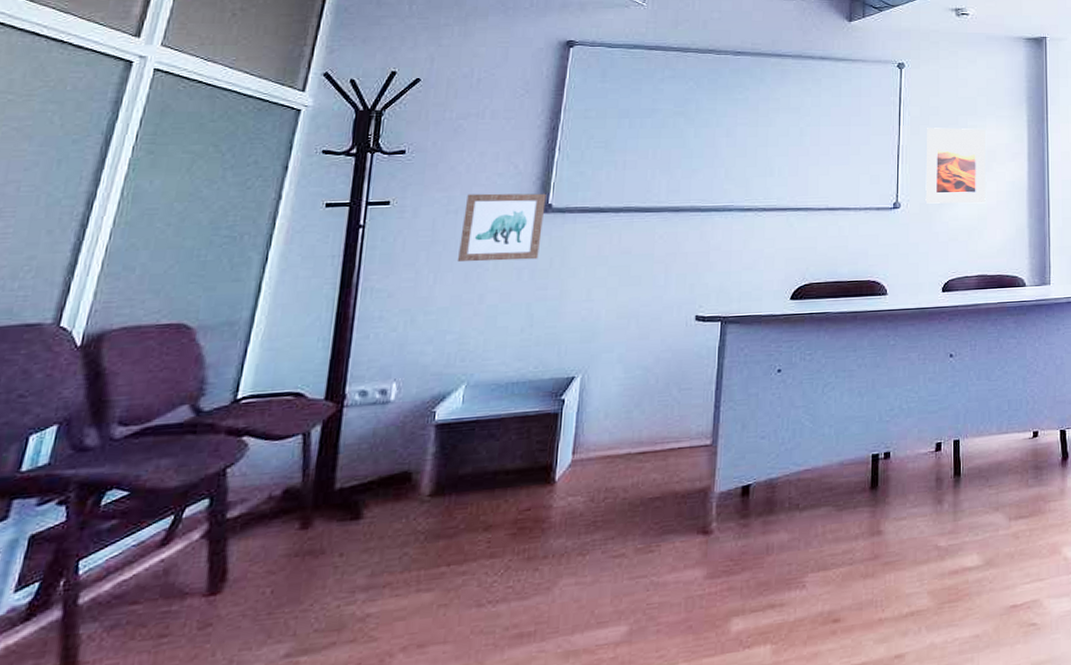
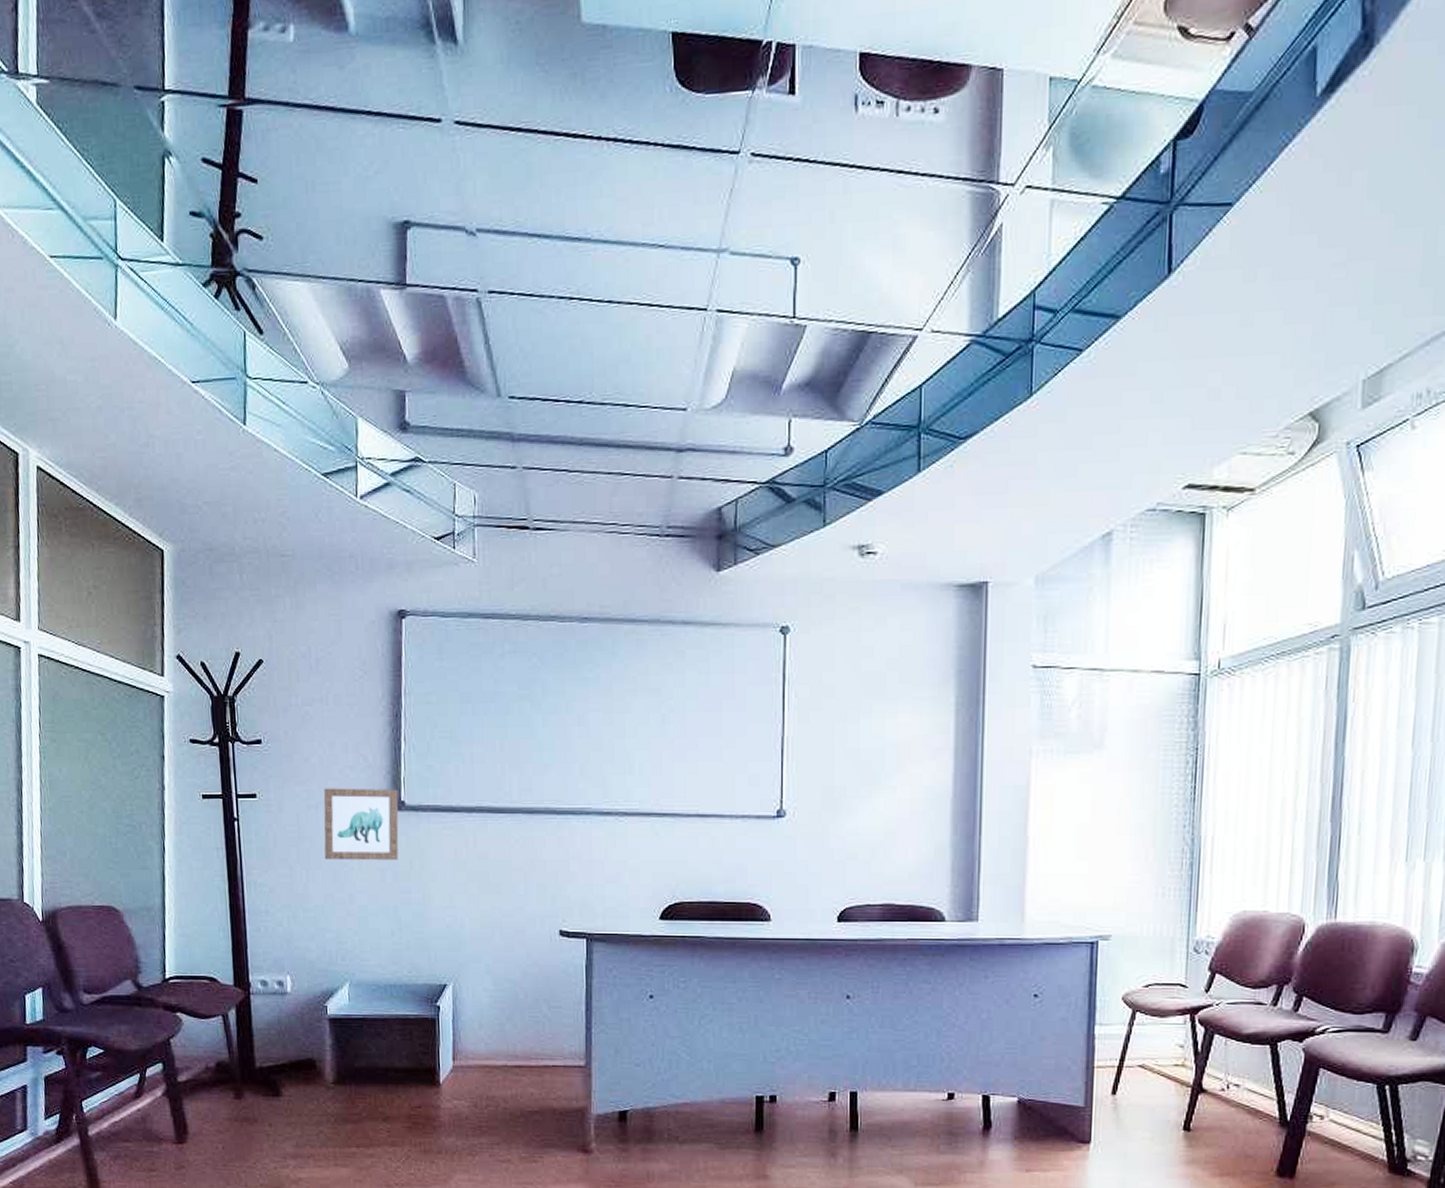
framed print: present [925,128,987,204] -> none [817,713,898,814]

